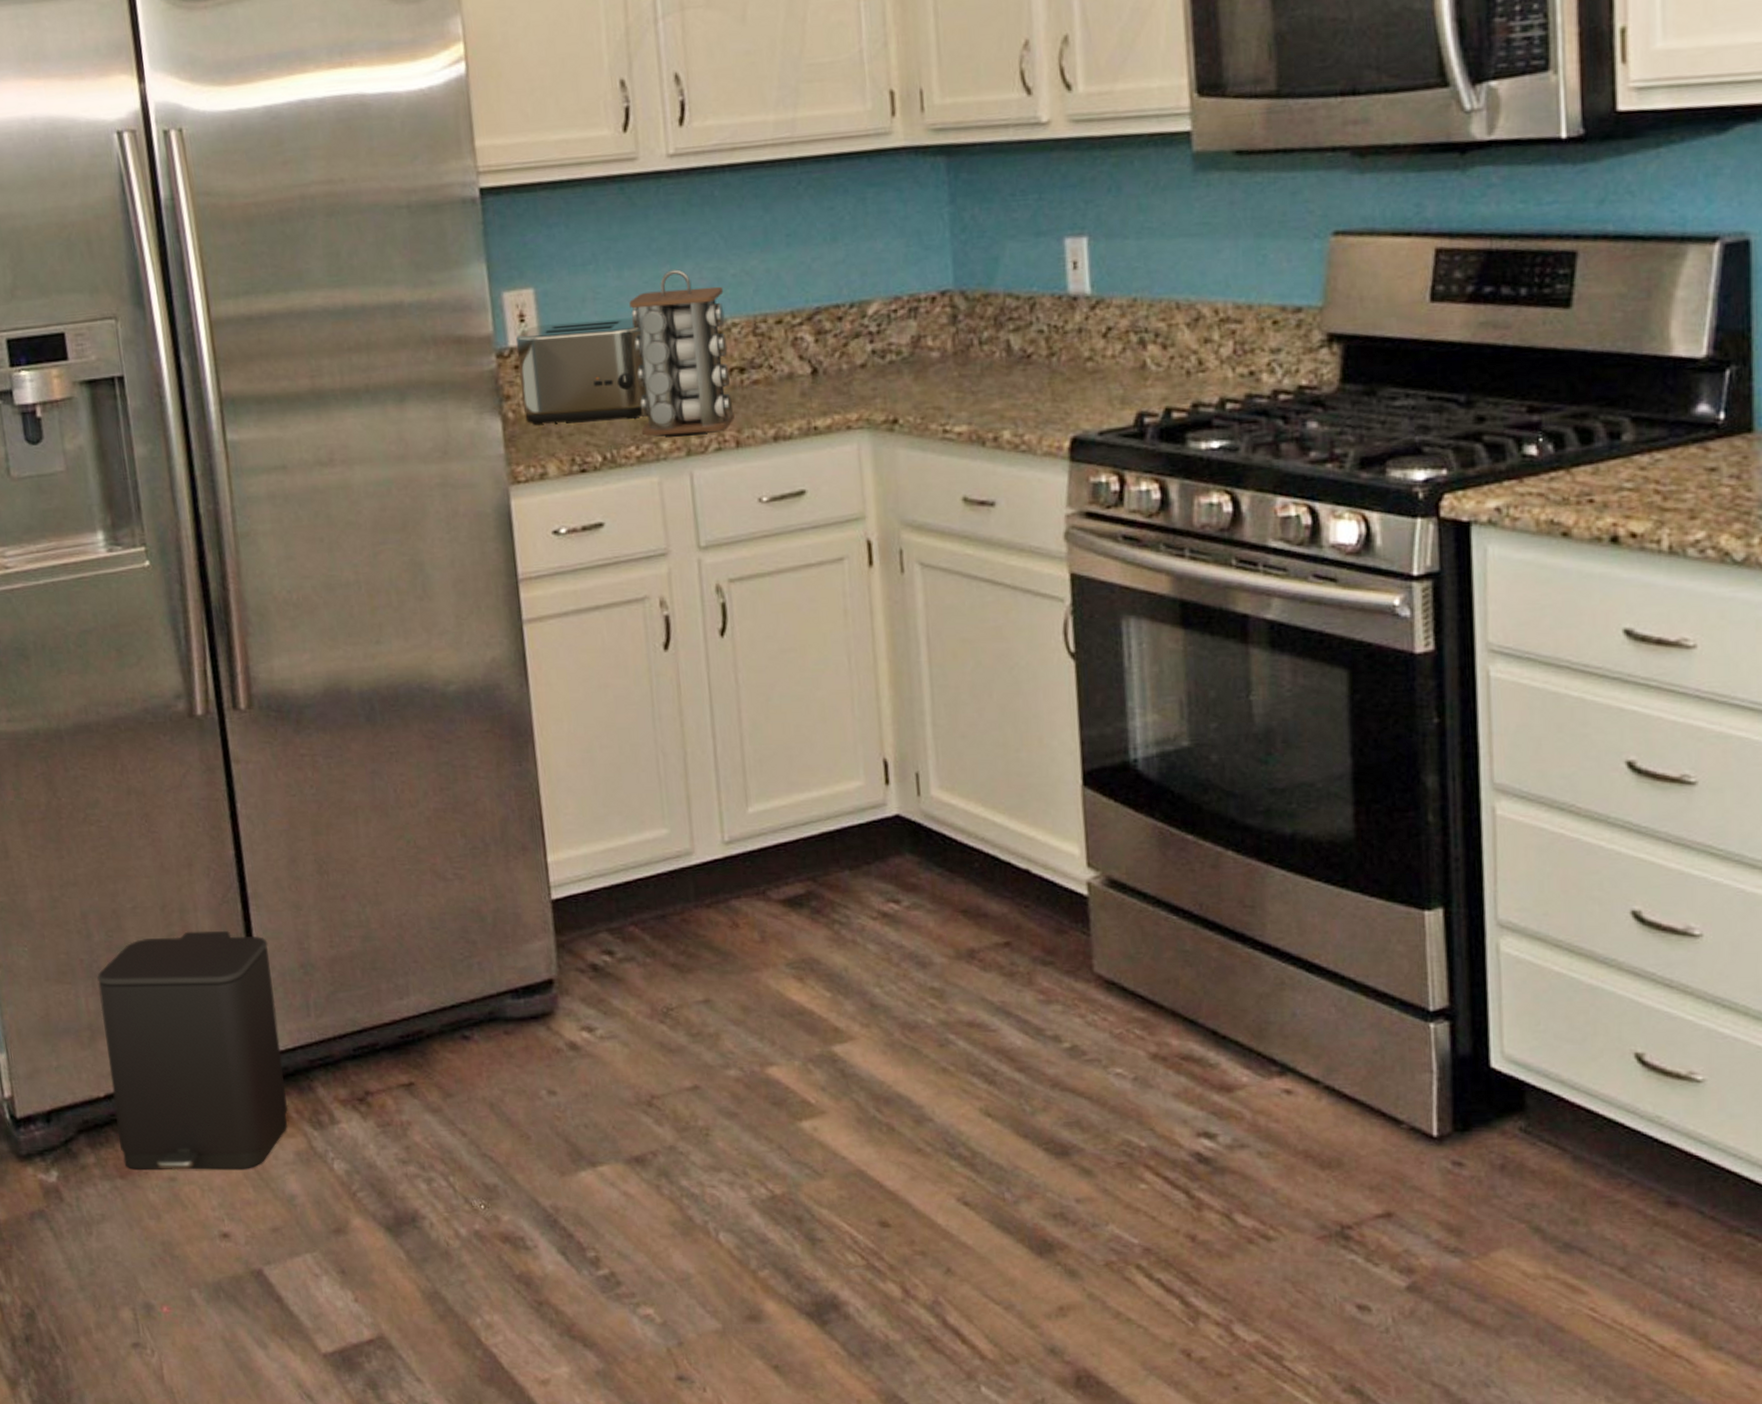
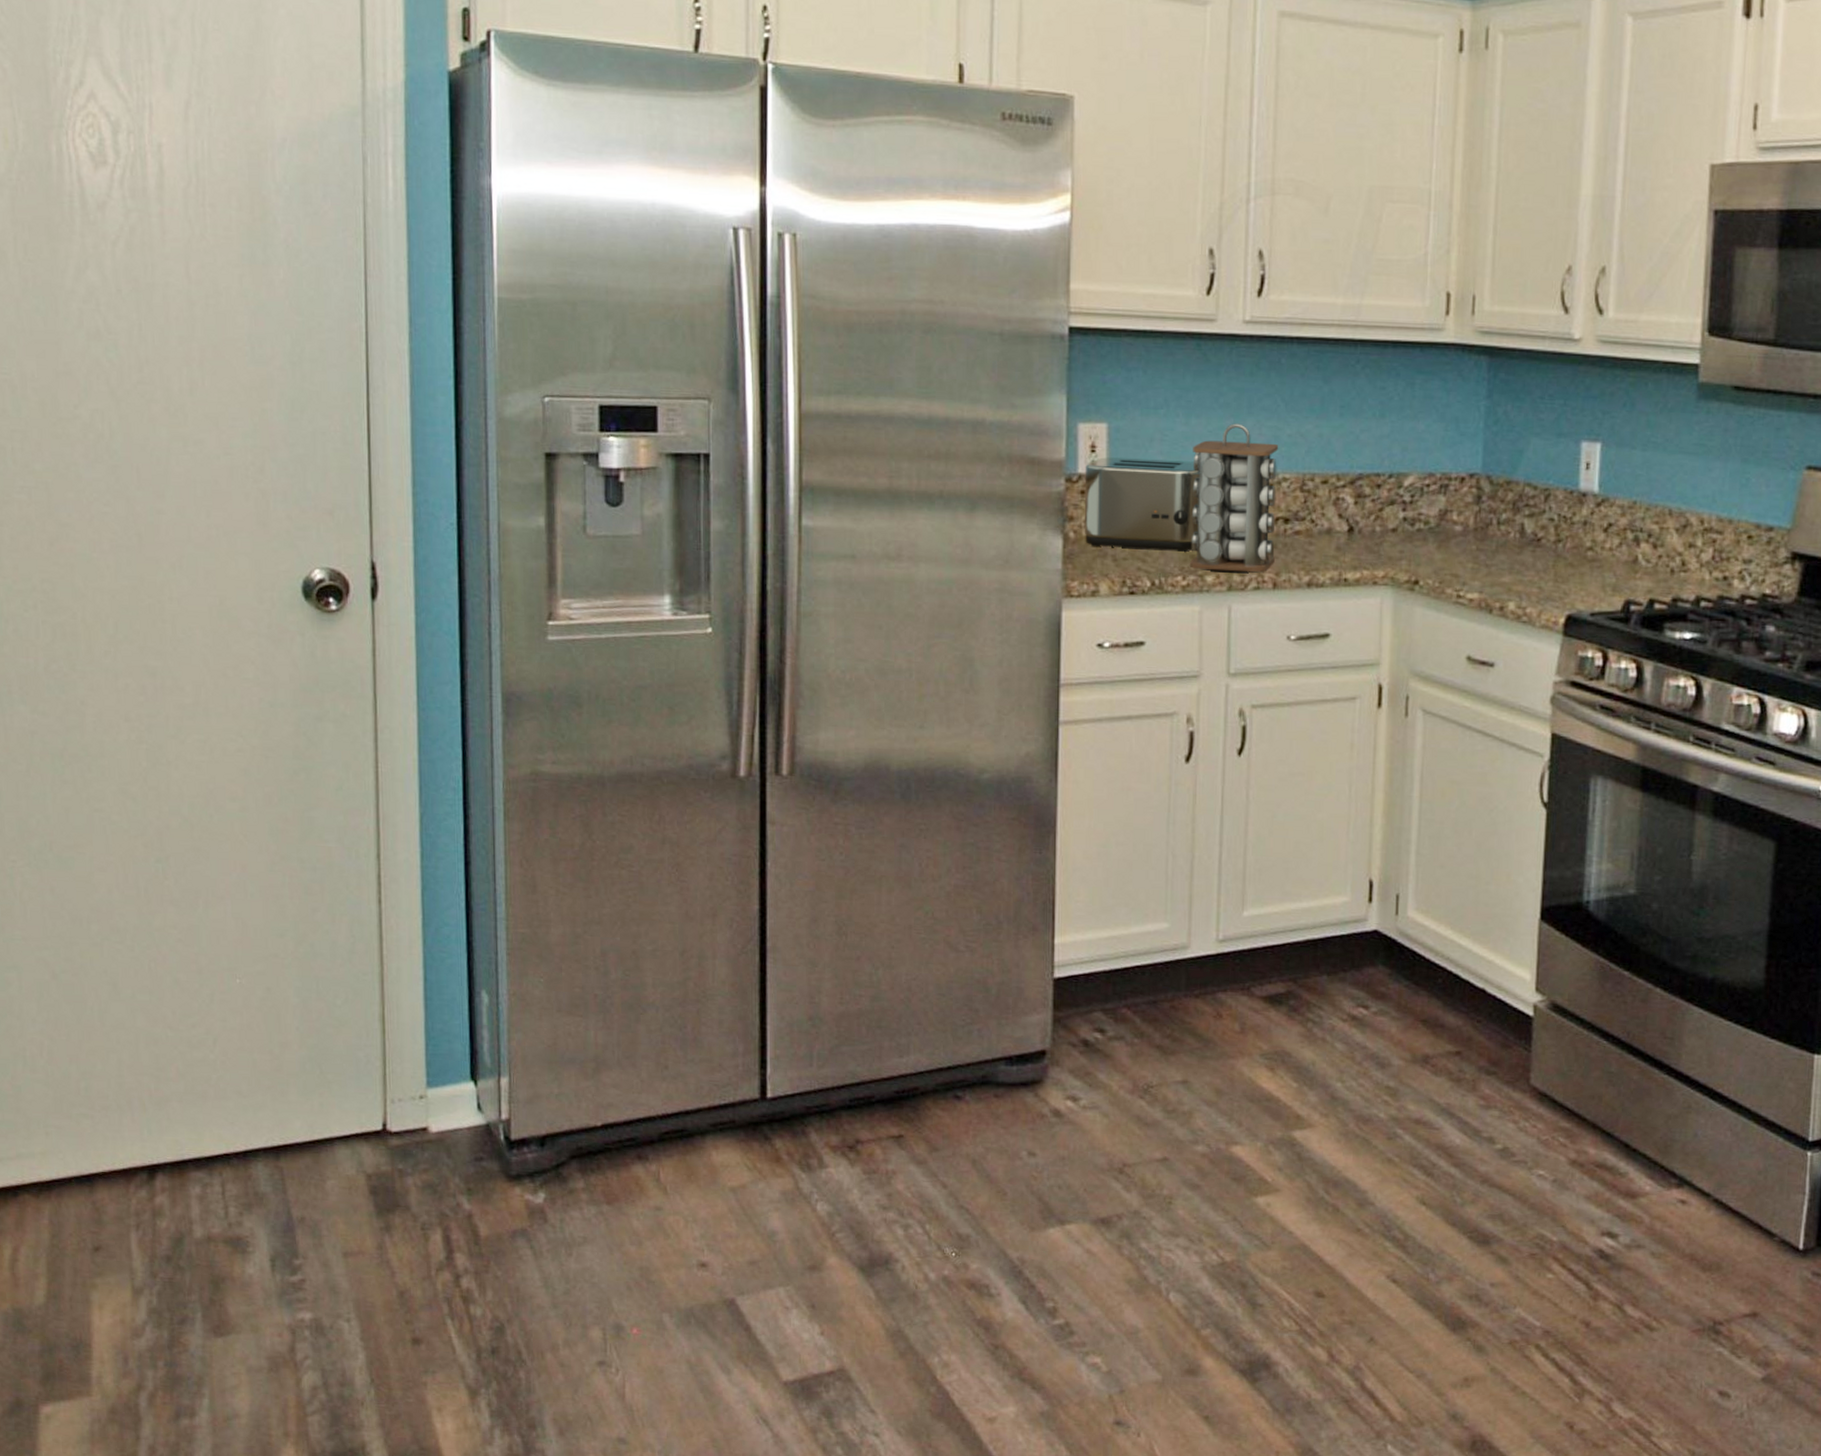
pedal bin: present [97,930,289,1170] -> none [609,977,781,1204]

